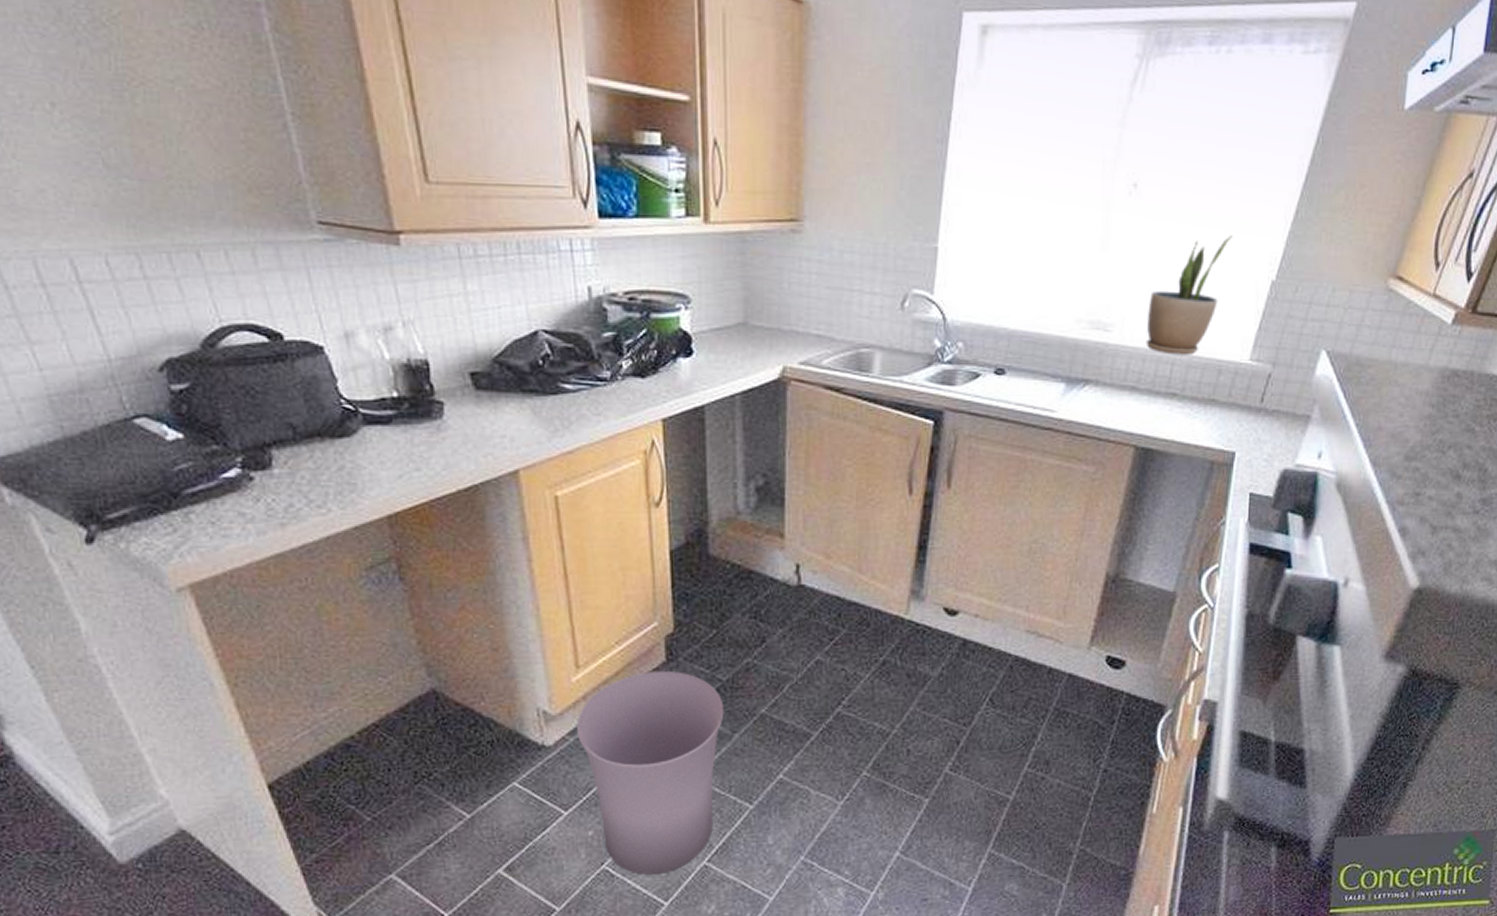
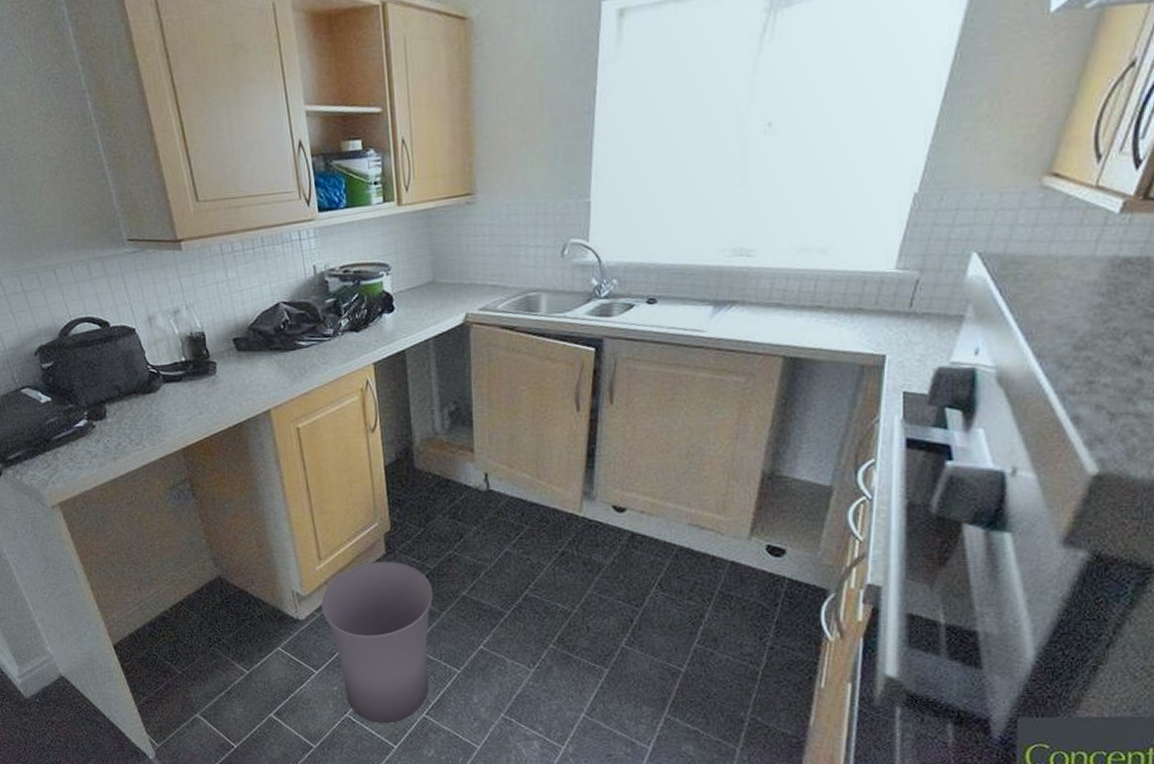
potted plant: present [1145,236,1233,355] -> none [788,157,871,272]

